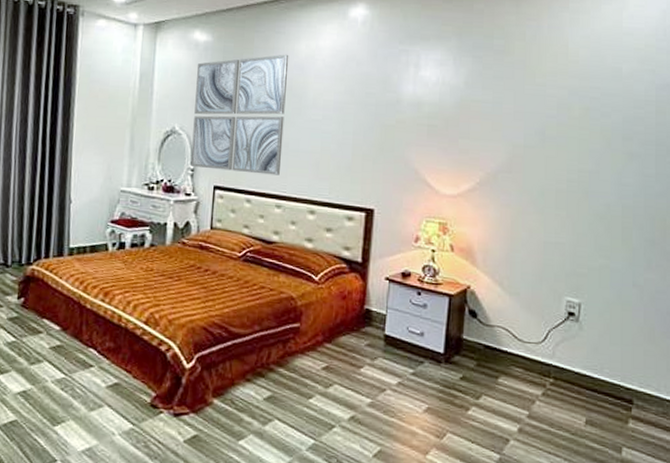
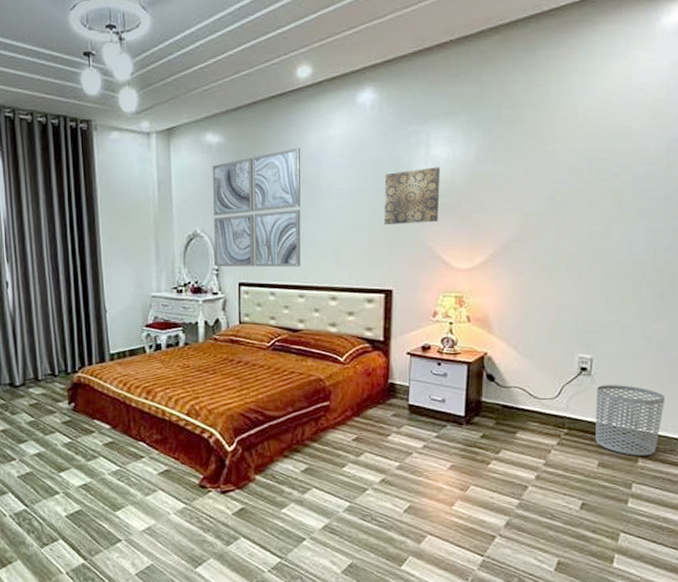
wall art: none [368,88,430,144] -> present [383,167,441,226]
waste bin: none [583,333,656,417] -> present [596,385,665,456]

